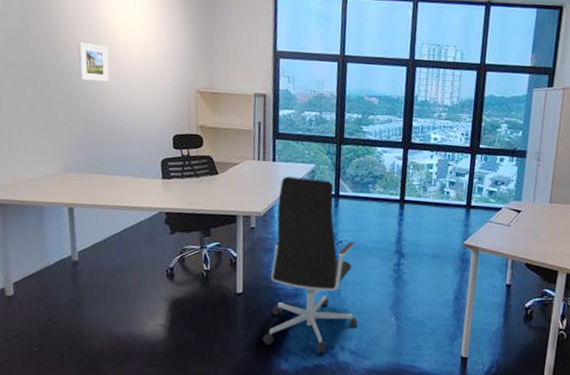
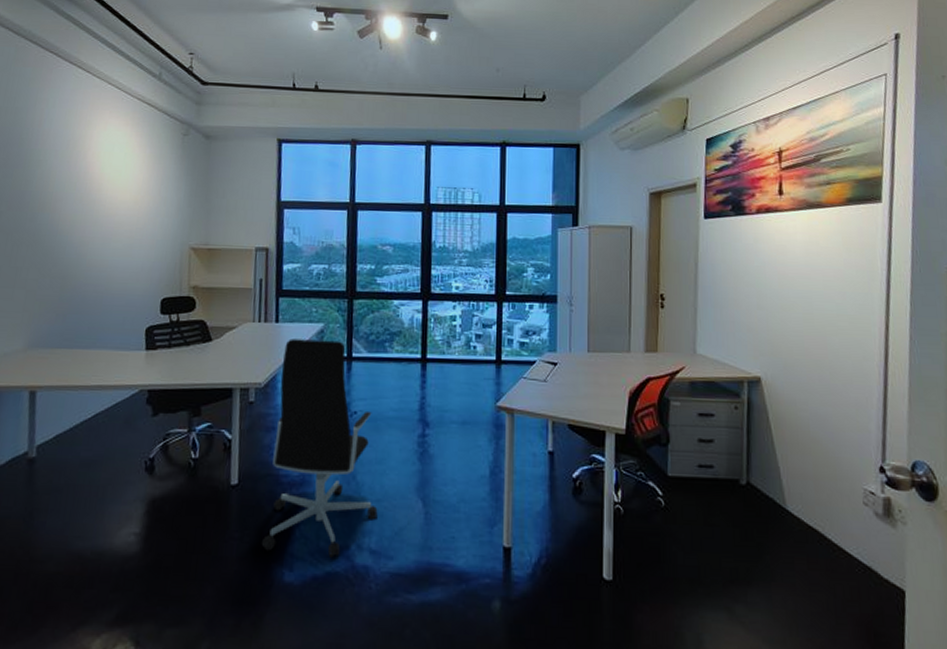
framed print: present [77,41,110,82] -> none [55,200,92,243]

